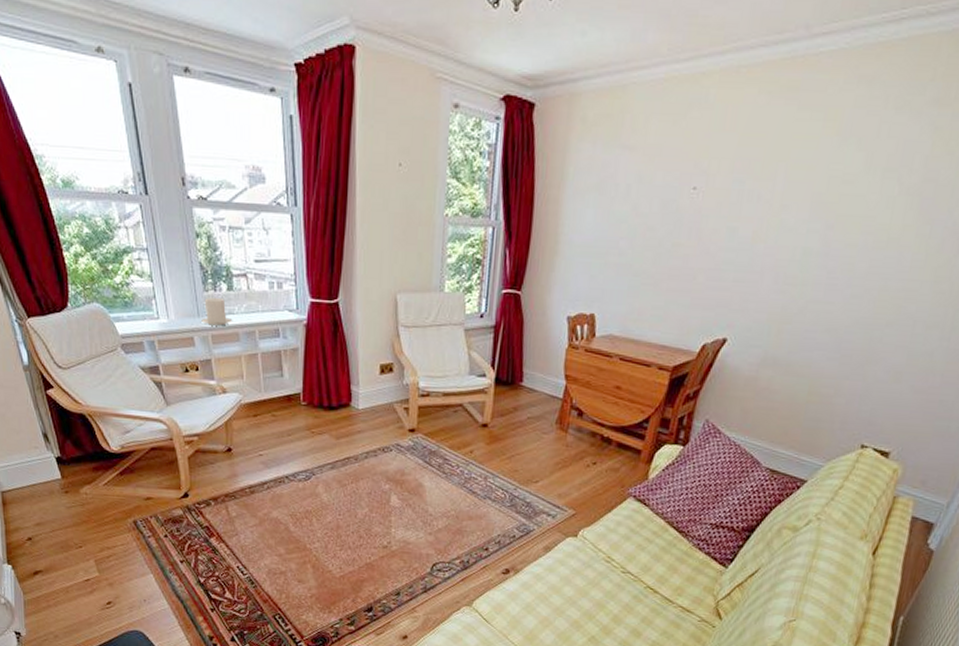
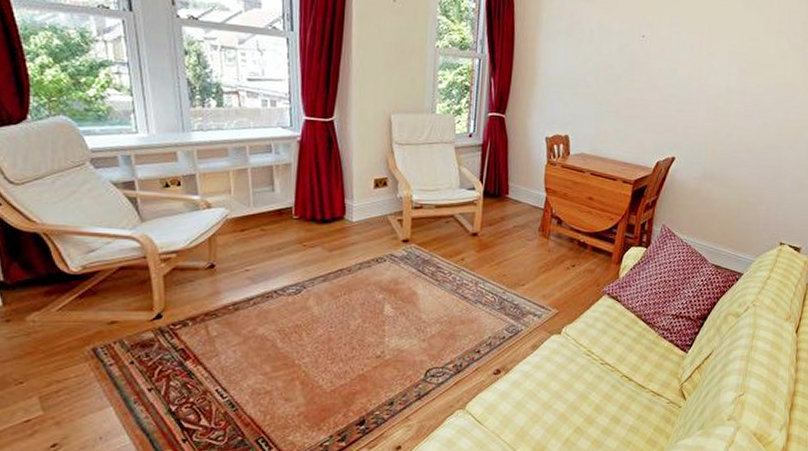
candle: present [201,297,233,326] -> none [186,113,222,141]

